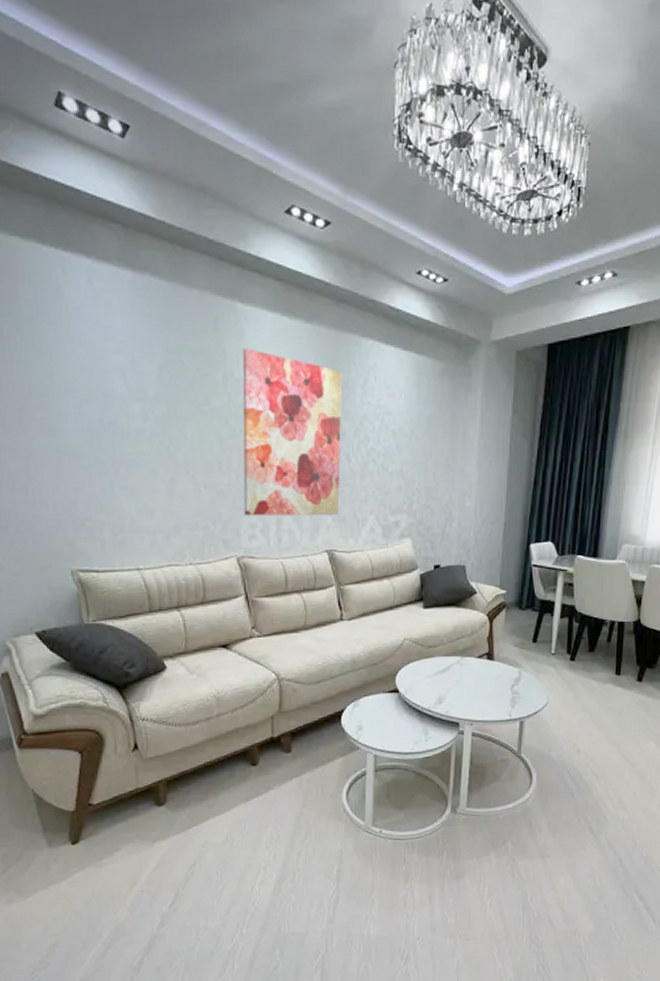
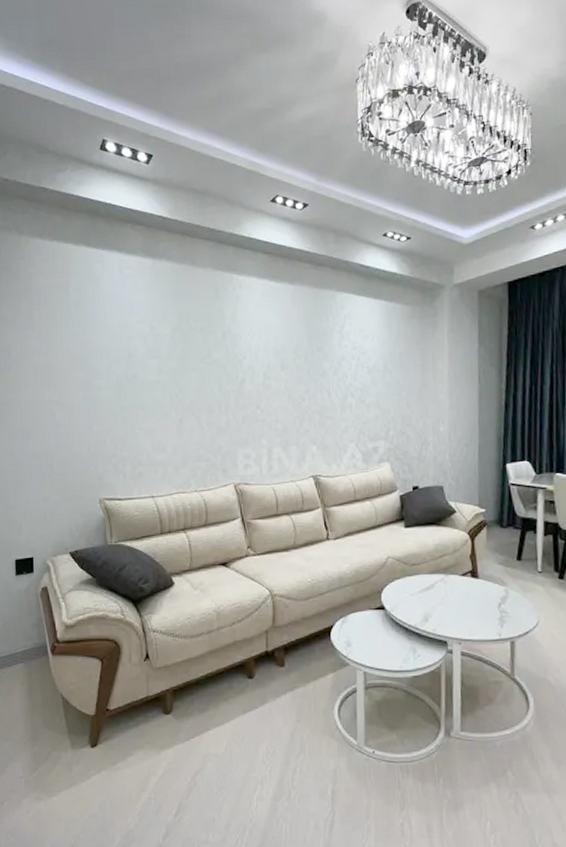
wall art: present [242,348,343,516] -> none [238,309,323,448]

